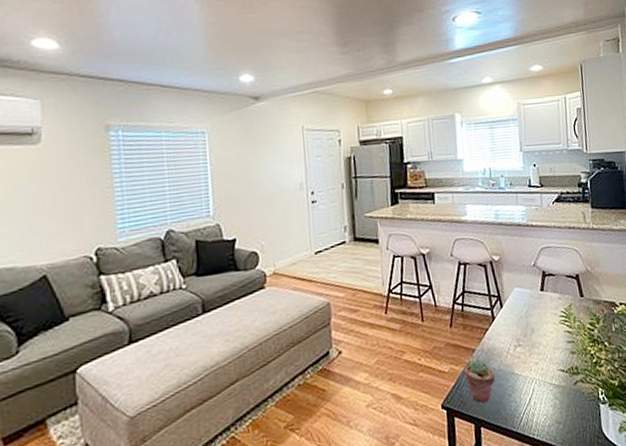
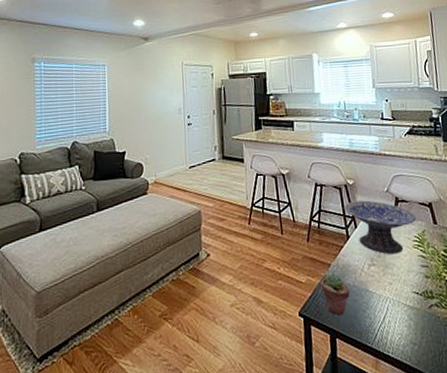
decorative bowl: none [488,277,564,333] -> present [343,200,417,255]

